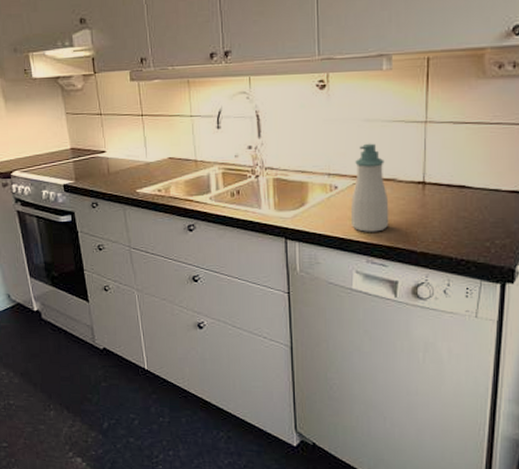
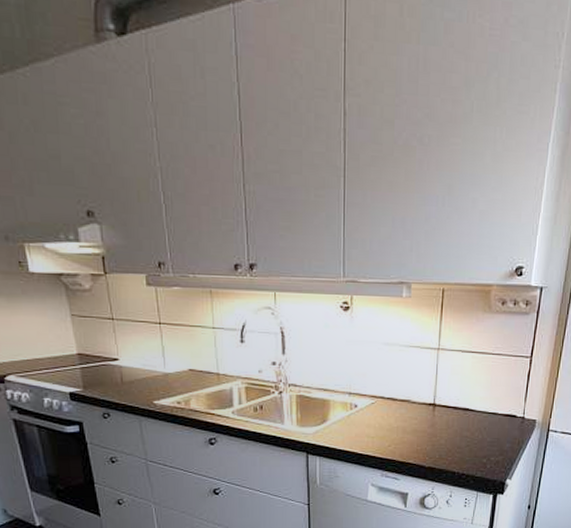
soap bottle: present [351,143,389,232] -> none [369,365,403,448]

